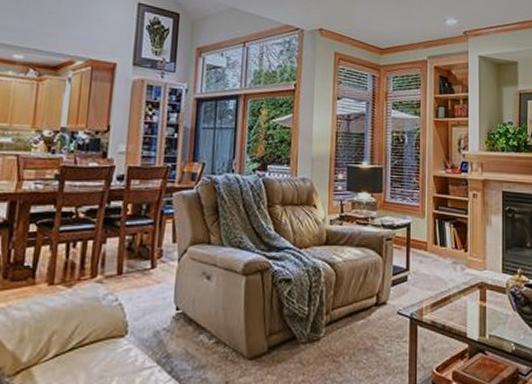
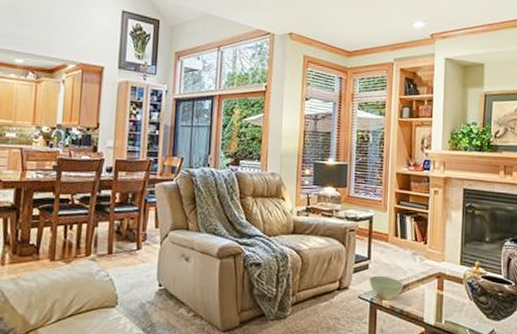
bowl: none [408,287,444,315] -> present [369,275,403,301]

